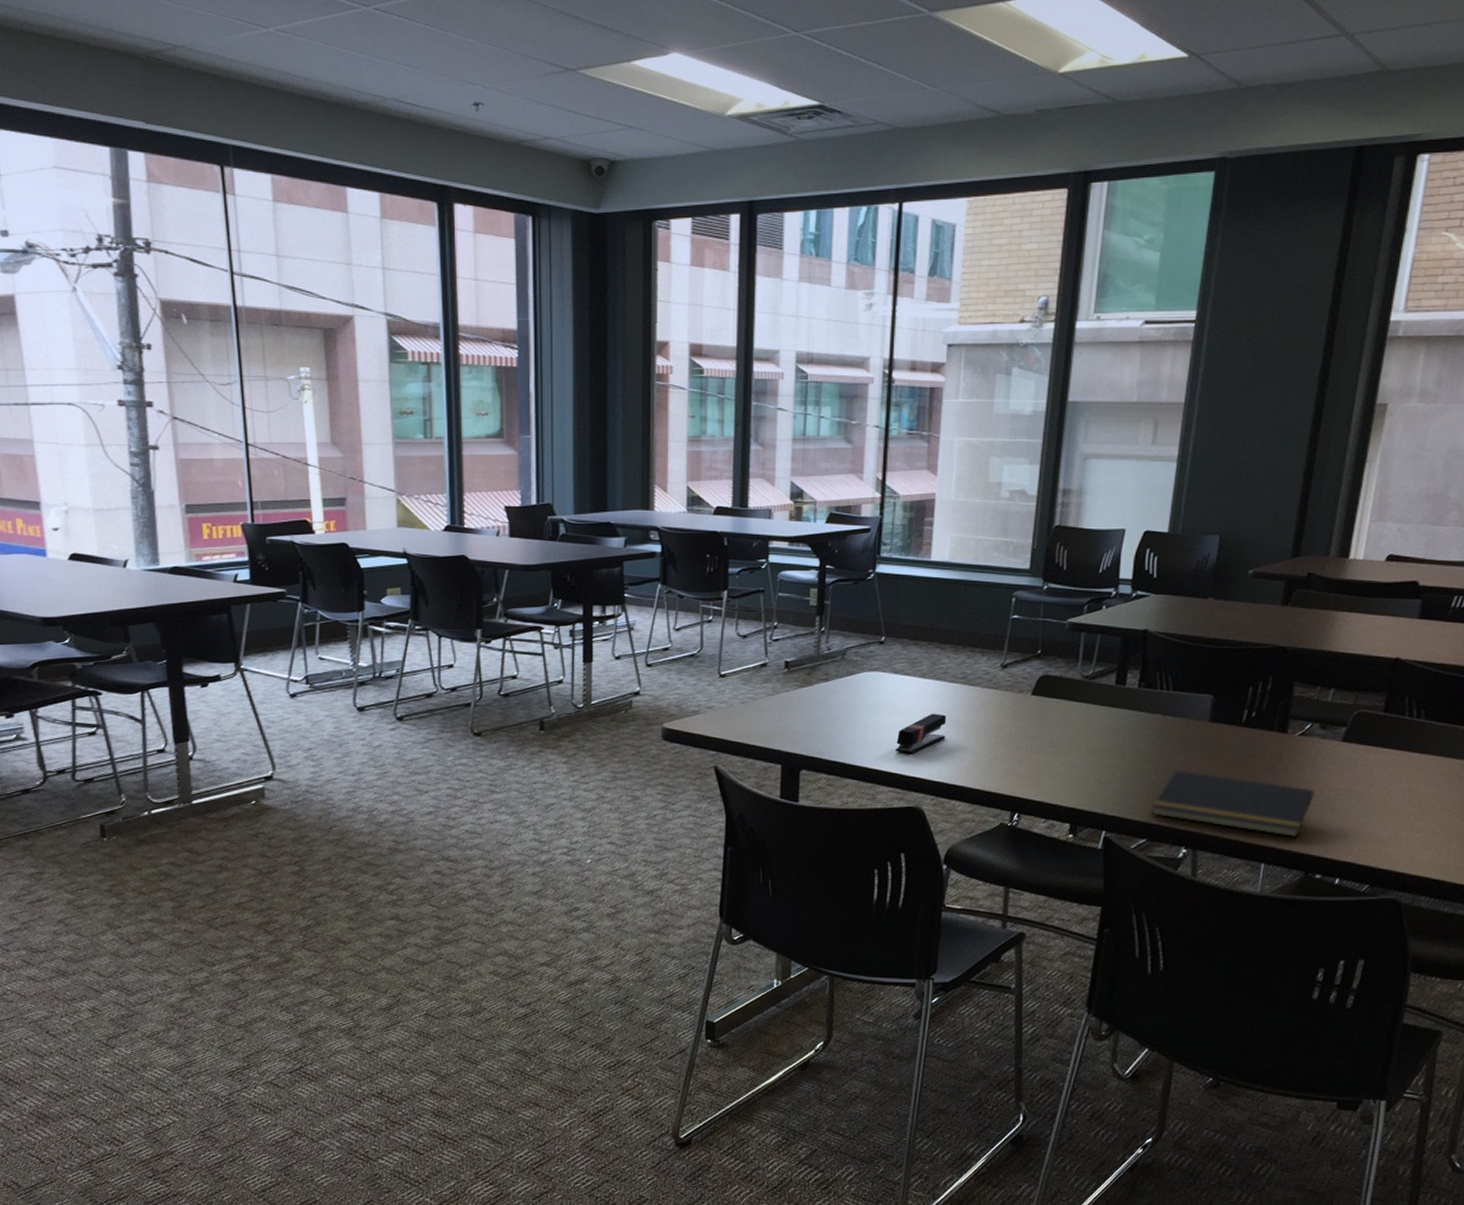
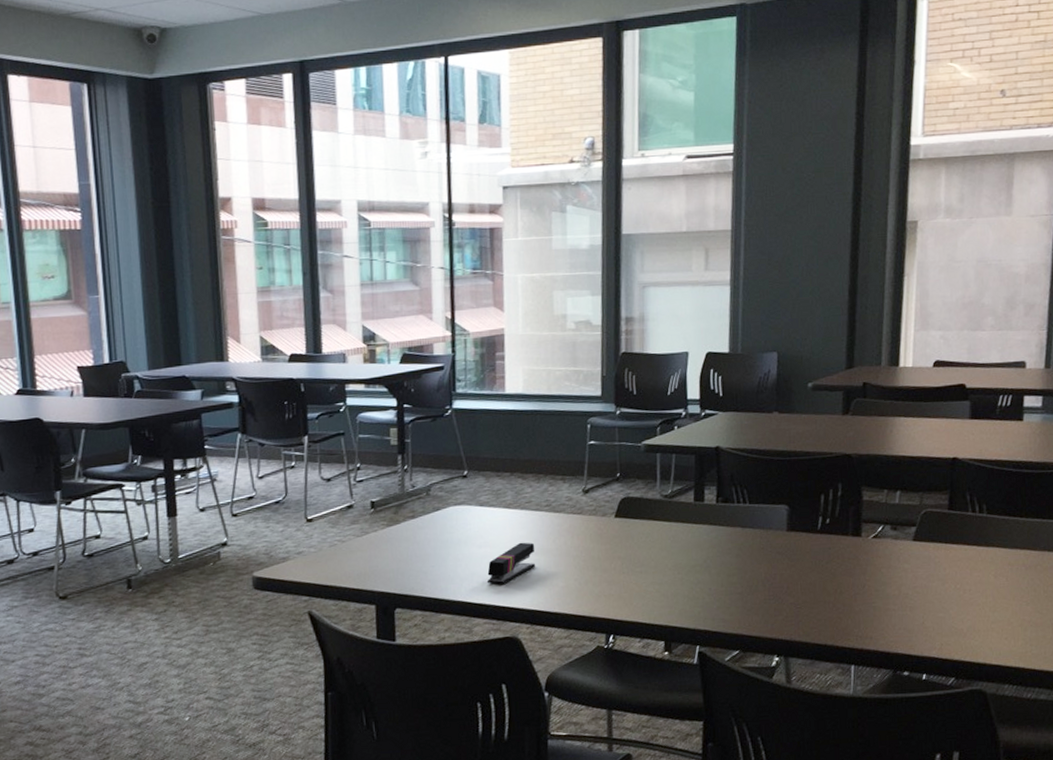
notepad: present [1151,770,1316,838] -> none [741,580,894,638]

